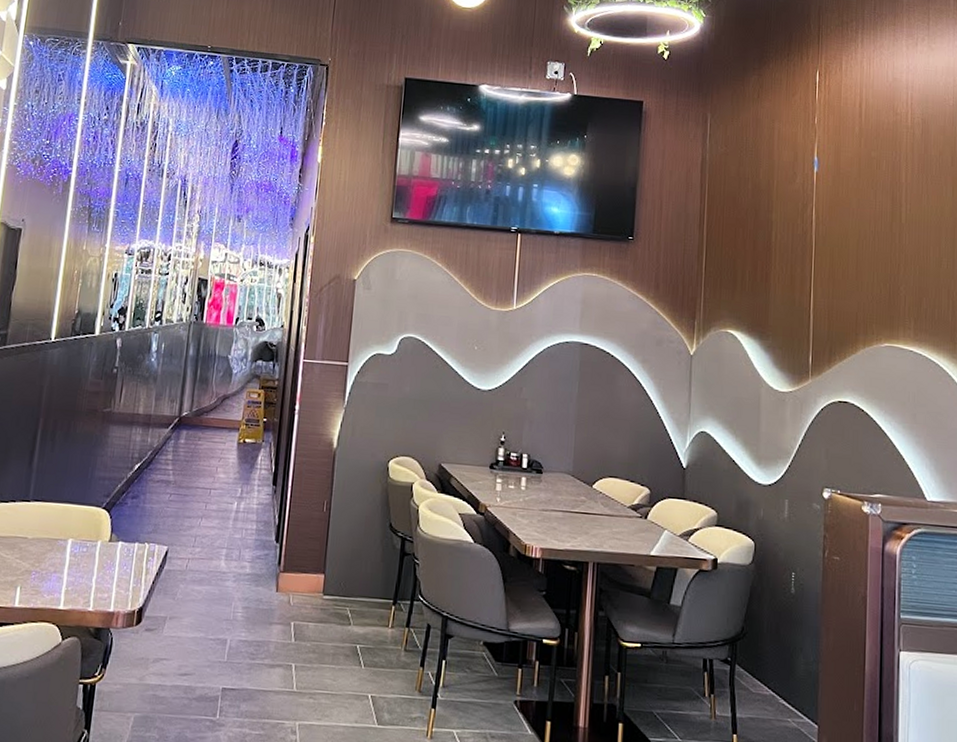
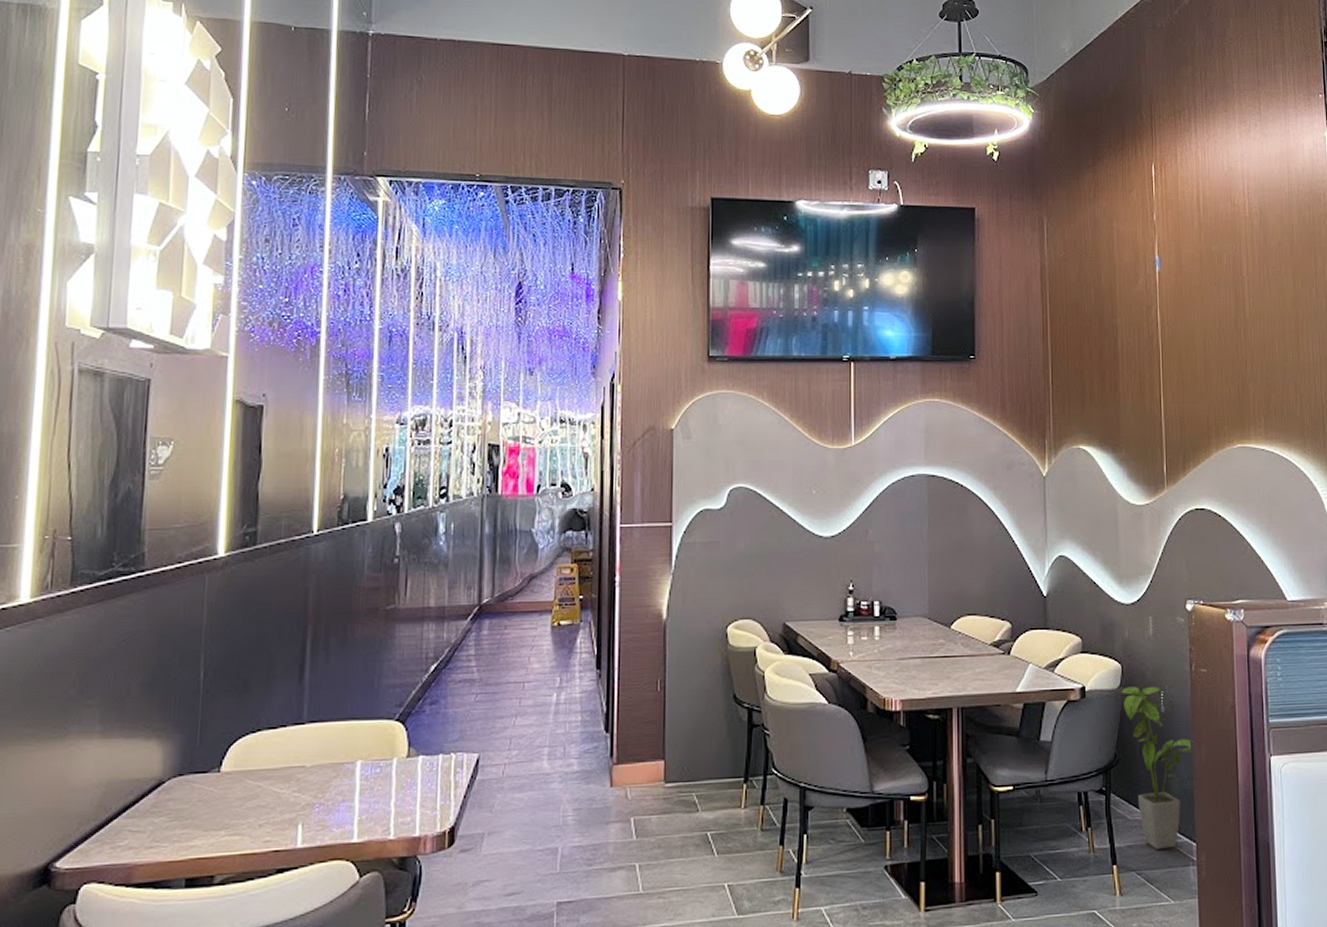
house plant: none [752,564,822,727] -> present [1121,686,1194,849]

